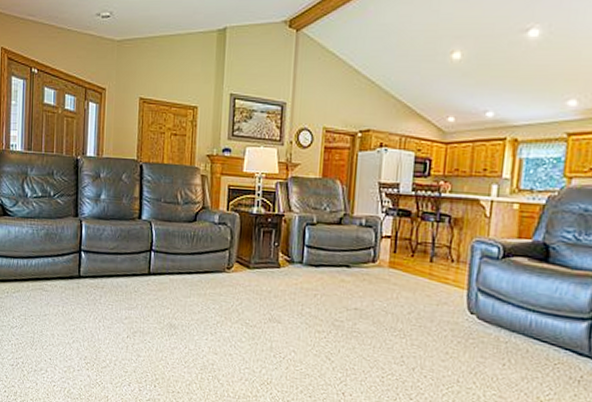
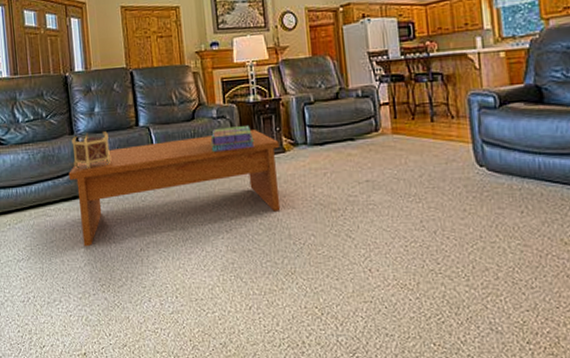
coffee table: none [68,237,276,326] -> present [68,130,281,247]
decorative box: none [74,218,111,254] -> present [72,131,111,170]
stack of books: none [208,233,252,259] -> present [210,126,255,153]

